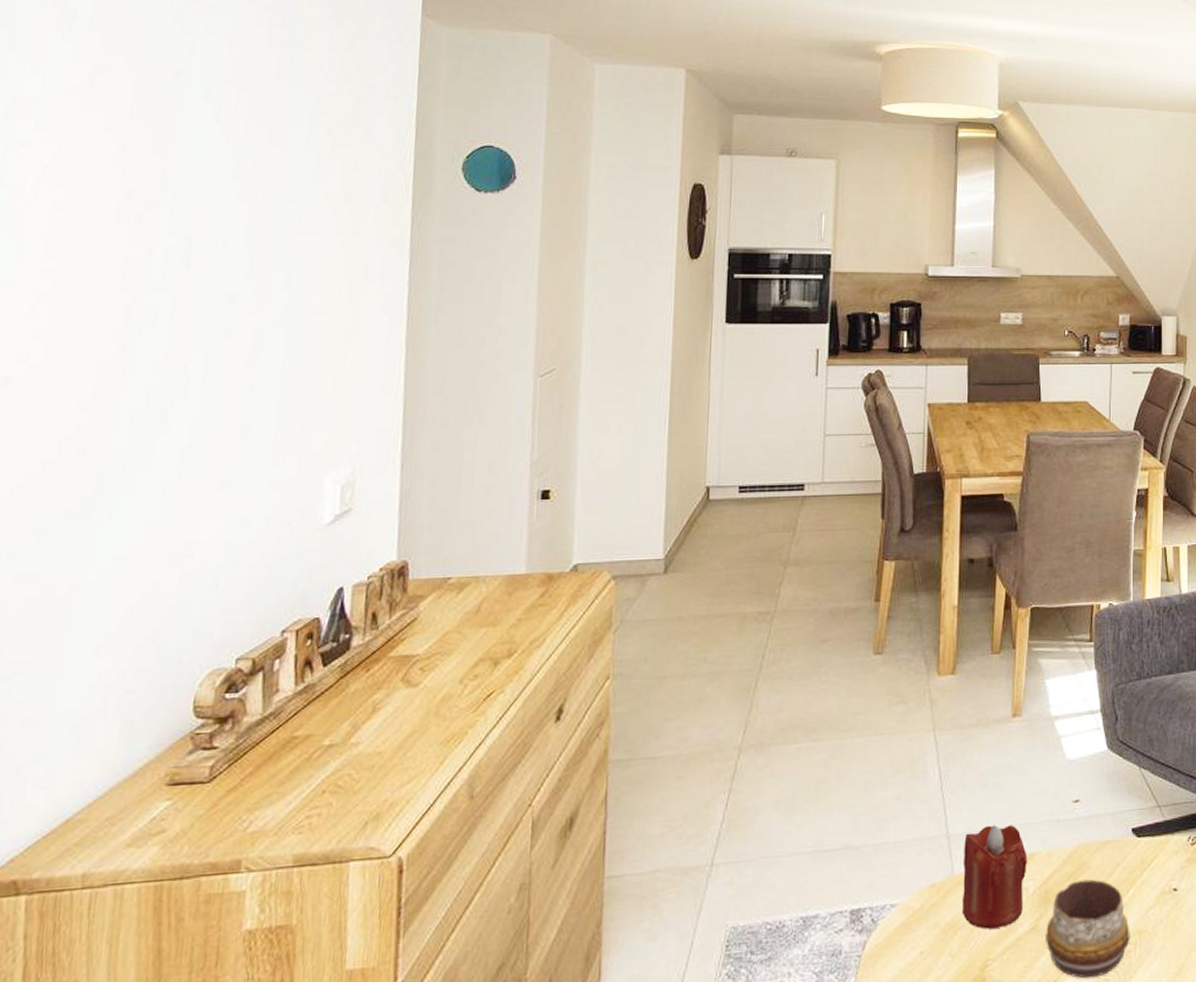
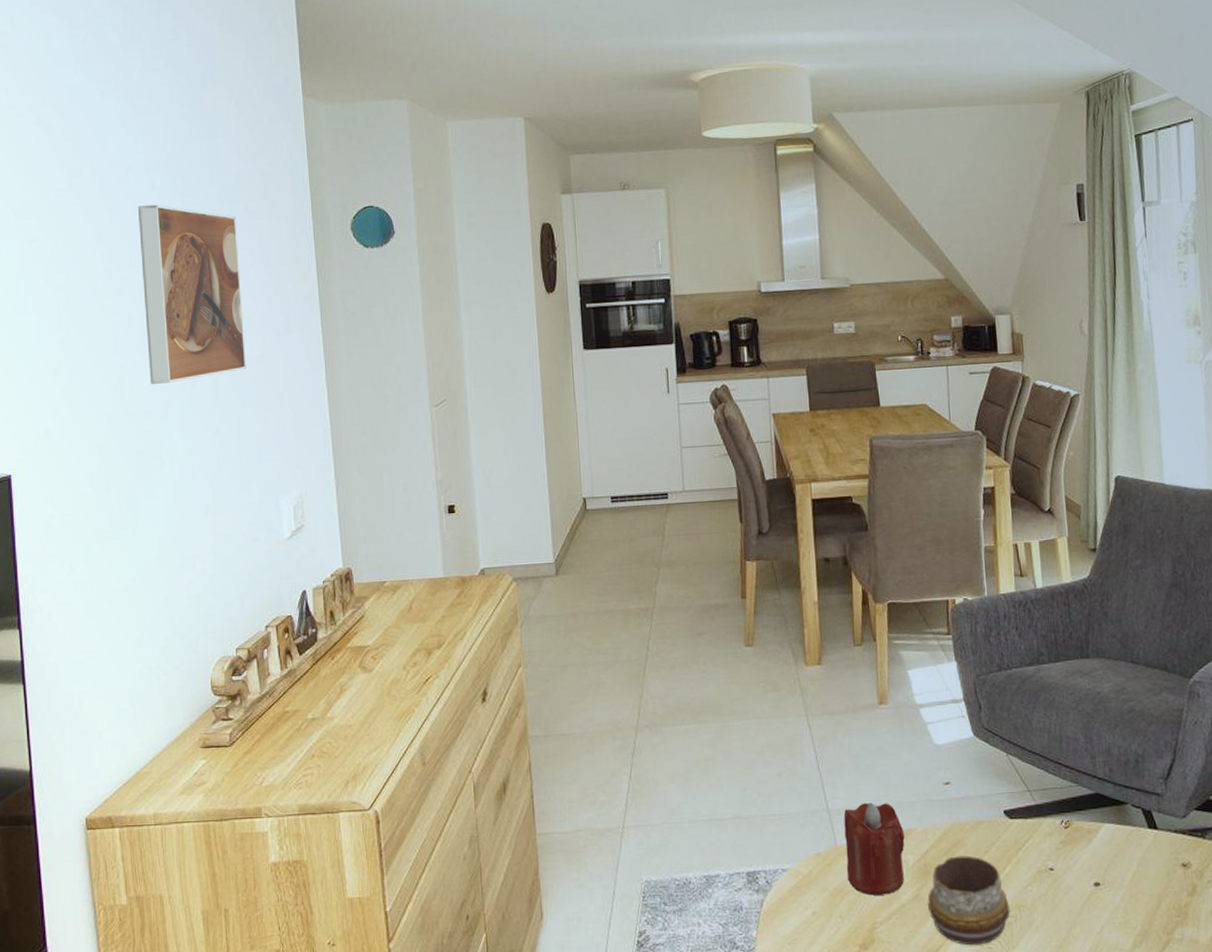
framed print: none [166,117,315,330] -> present [137,204,246,384]

